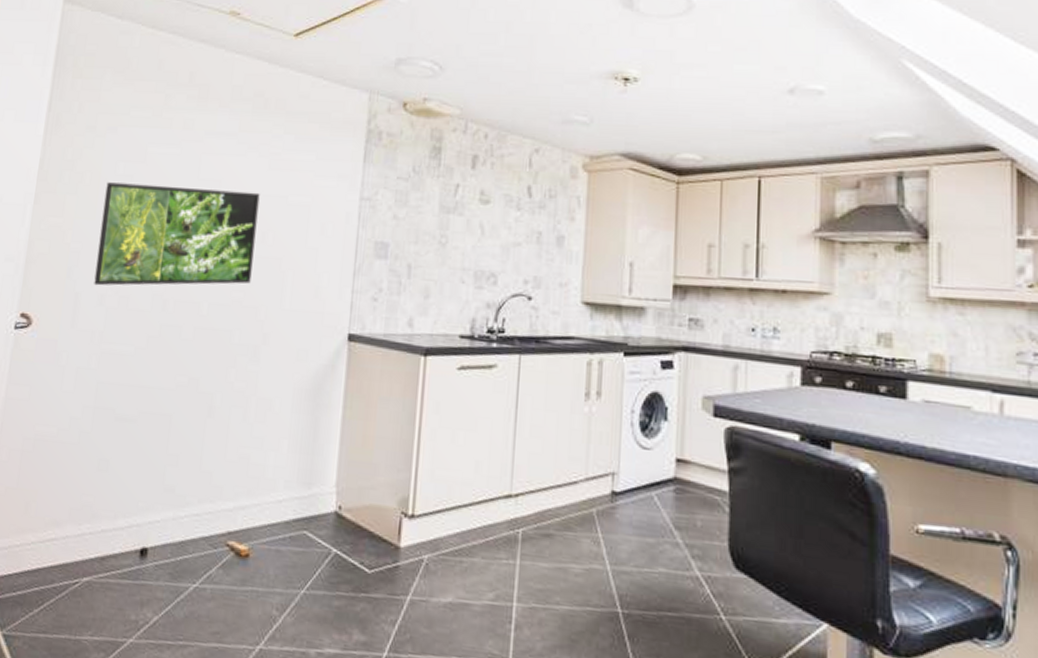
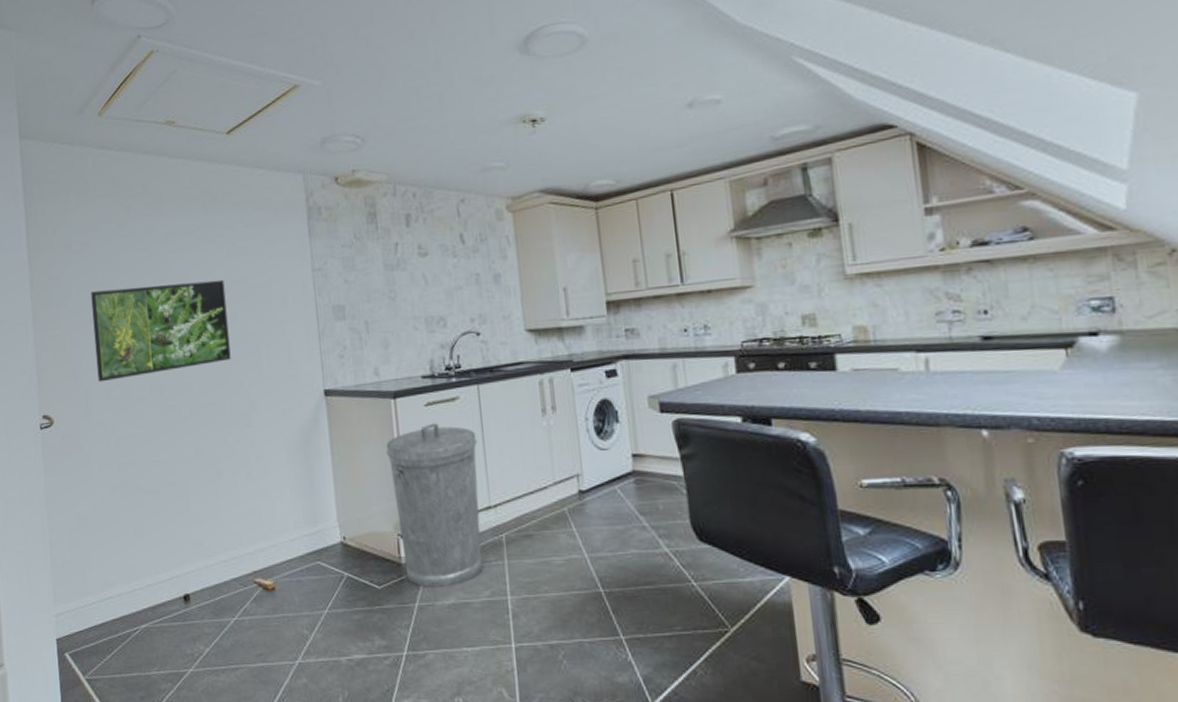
trash can: none [403,390,509,582] -> present [386,423,483,587]

